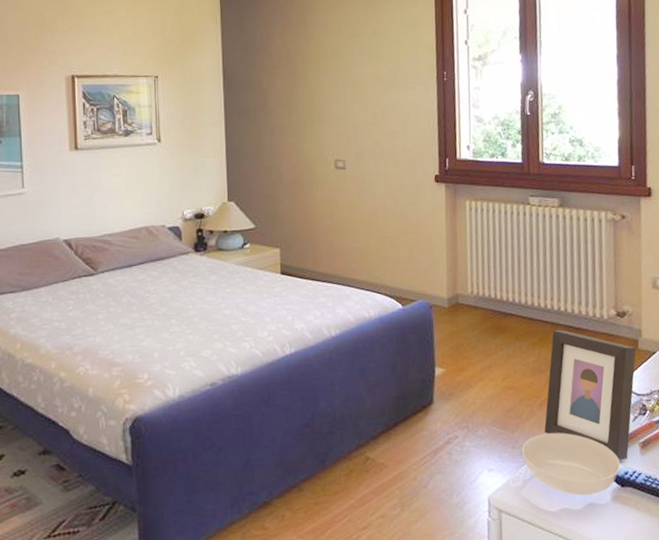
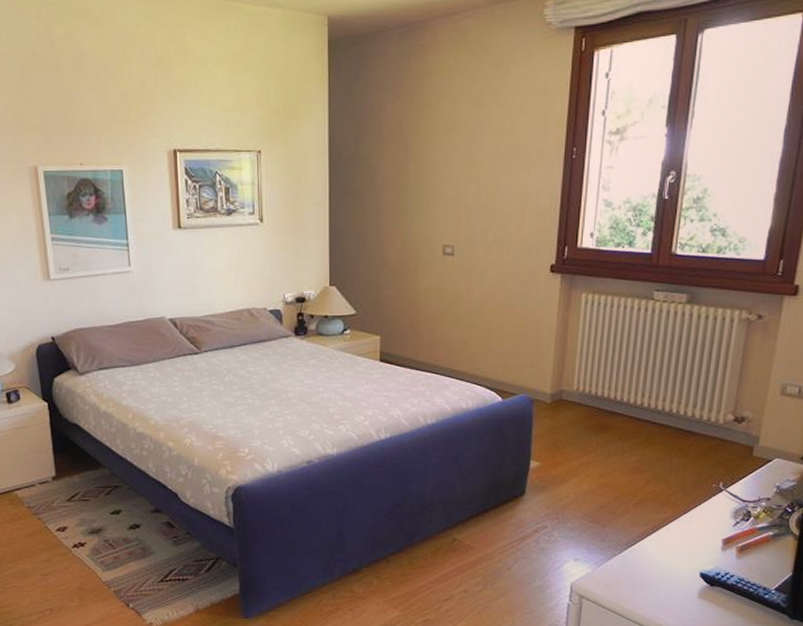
bowl: present [521,433,621,497] -> none [610,531,713,591]
picture frame: present [544,330,636,461] -> none [636,432,750,562]

